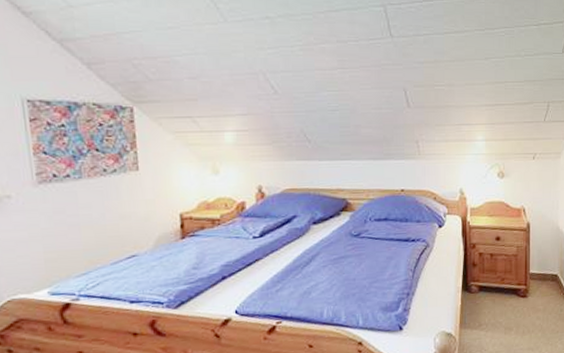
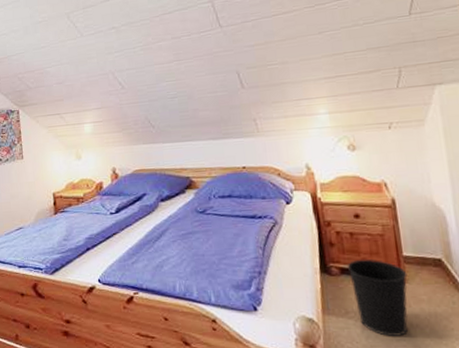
wastebasket: none [485,277,531,342] -> present [347,259,408,336]

